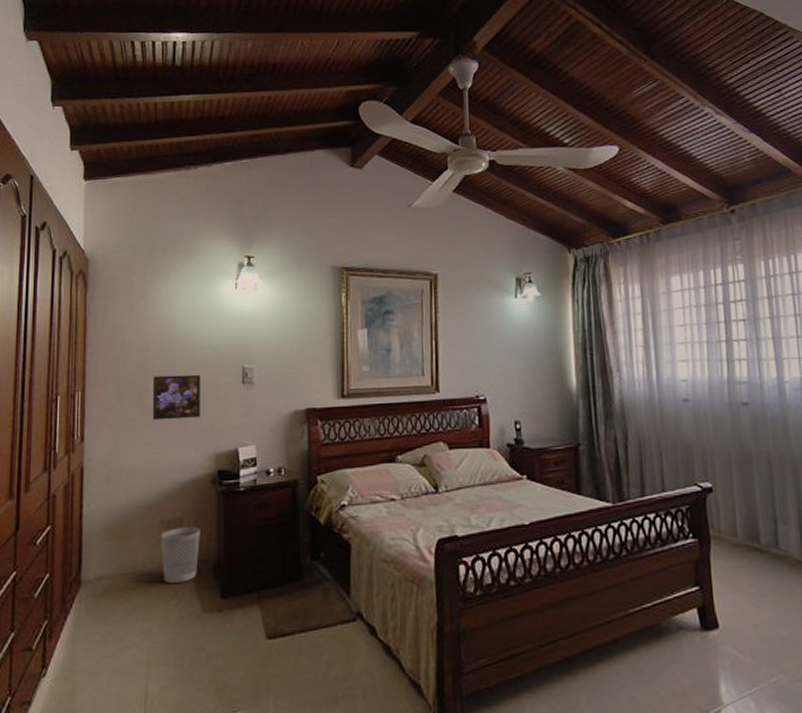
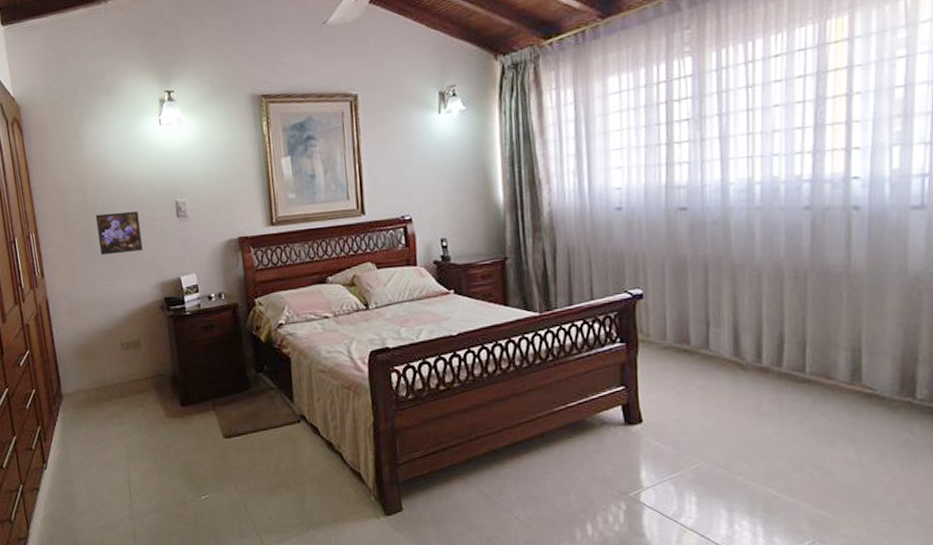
wastebasket: present [161,527,200,583] -> none [123,347,158,395]

